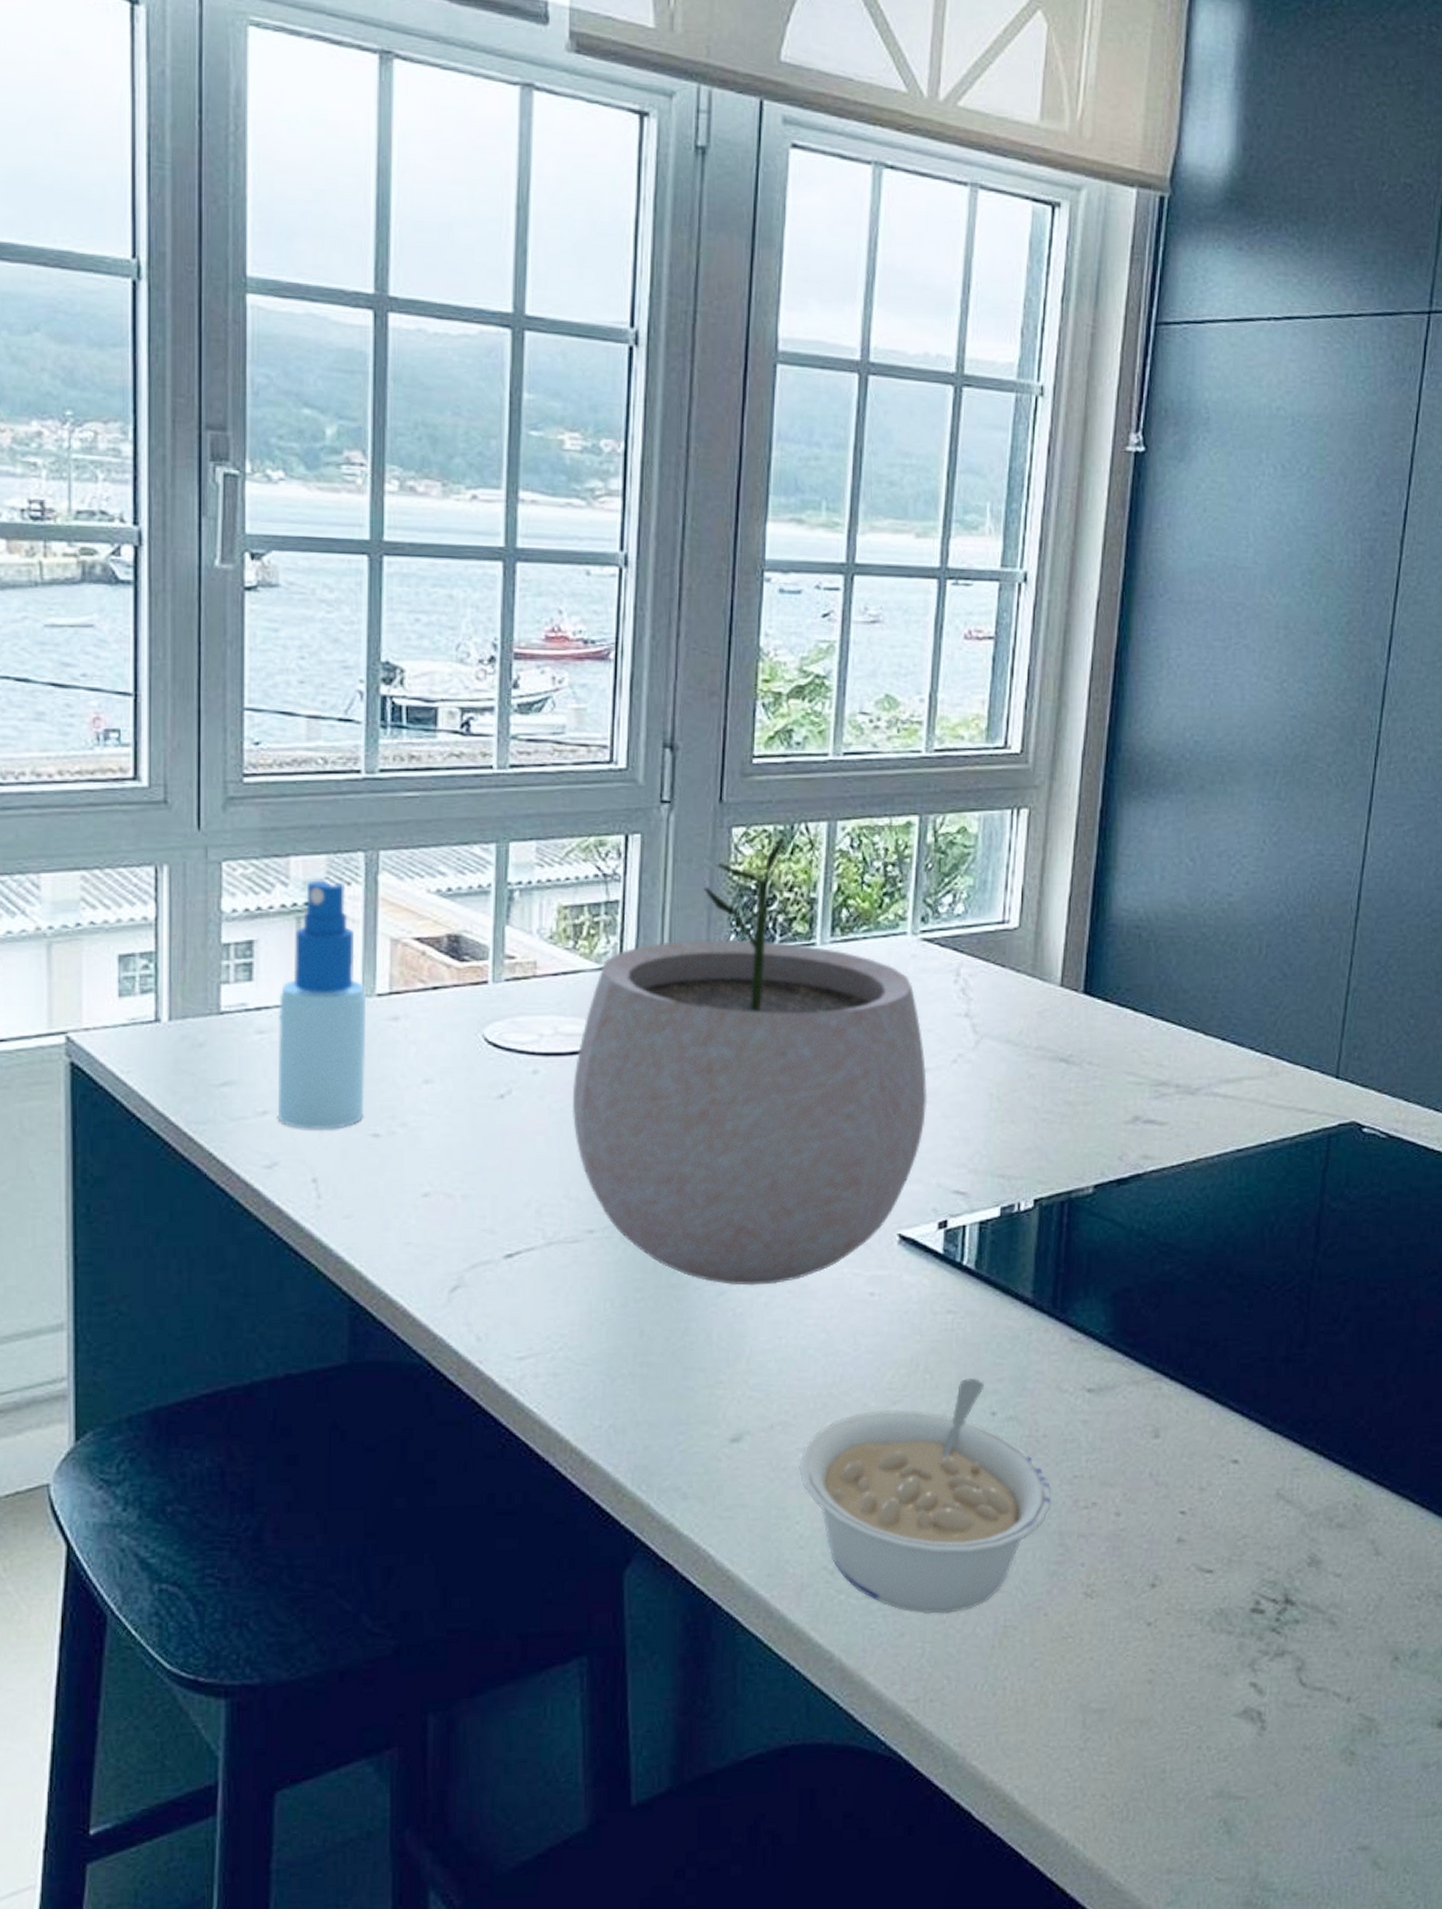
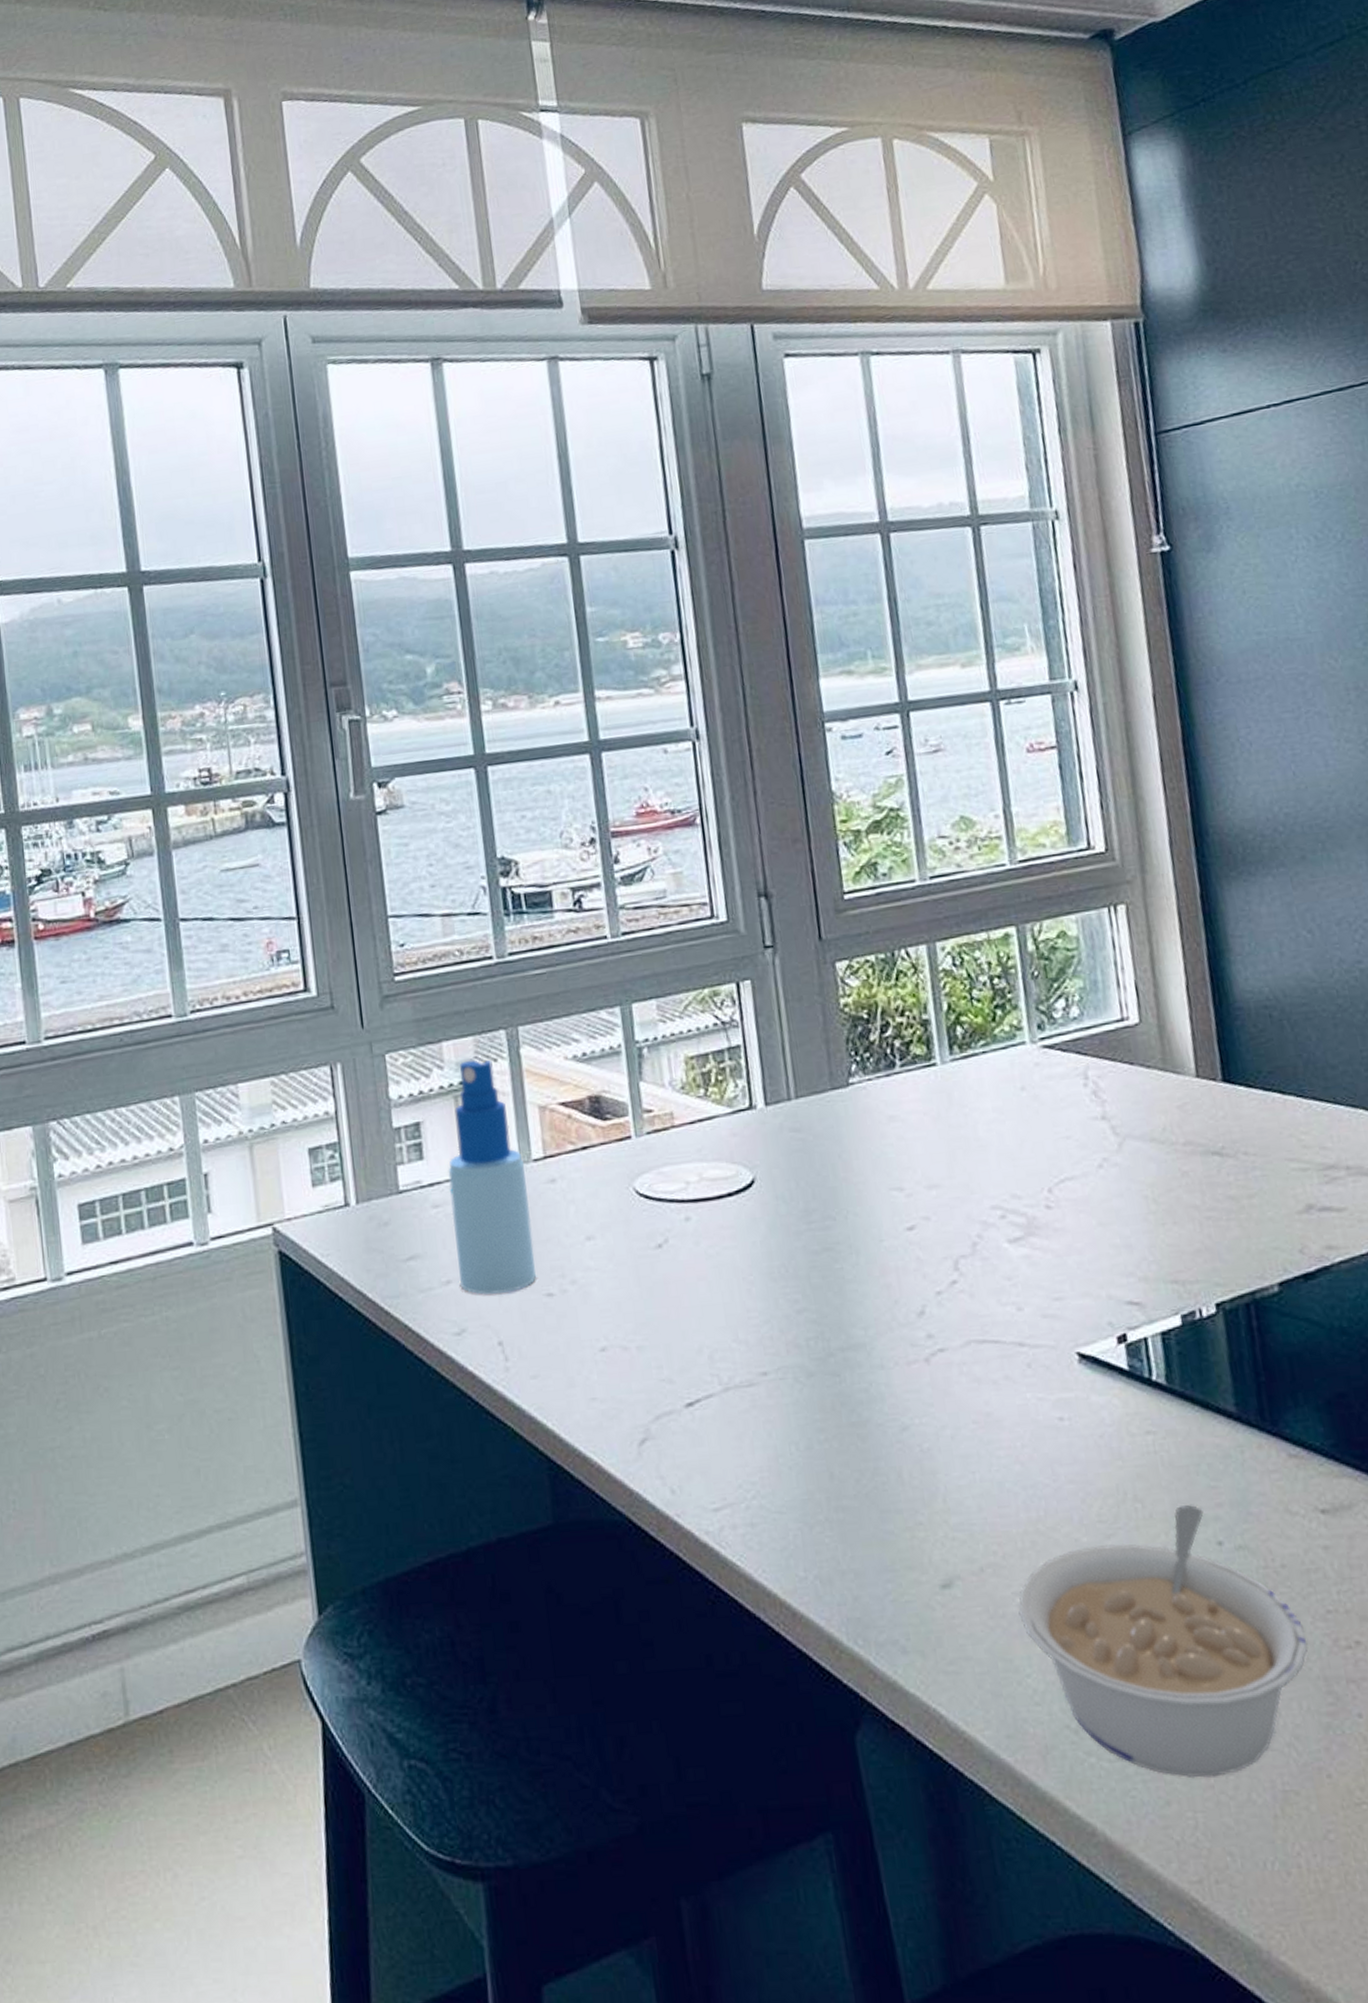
plant pot: present [571,837,928,1286] -> none [724,964,1083,1420]

